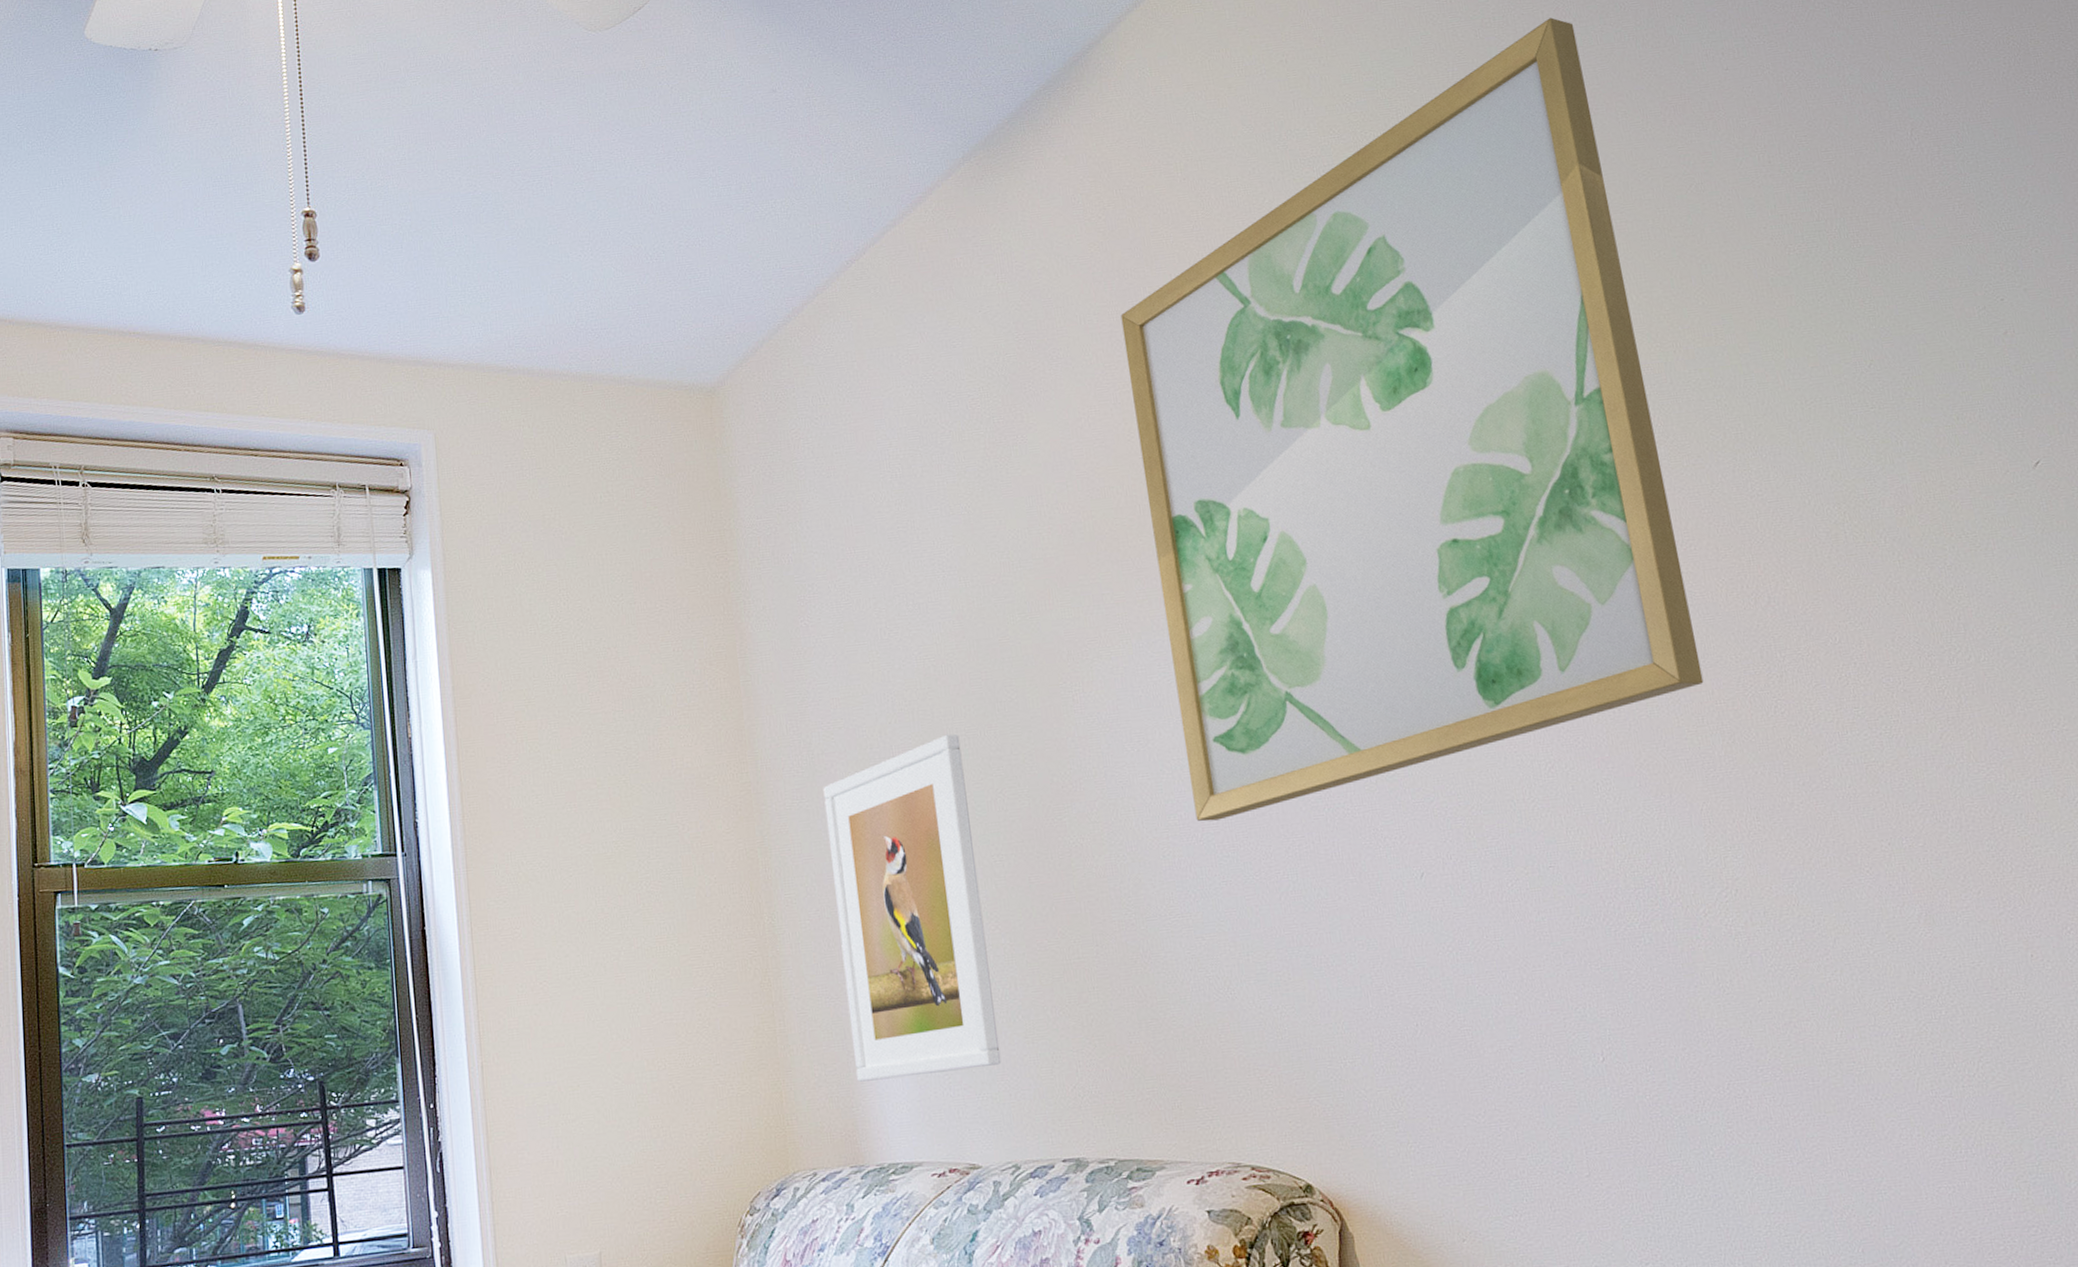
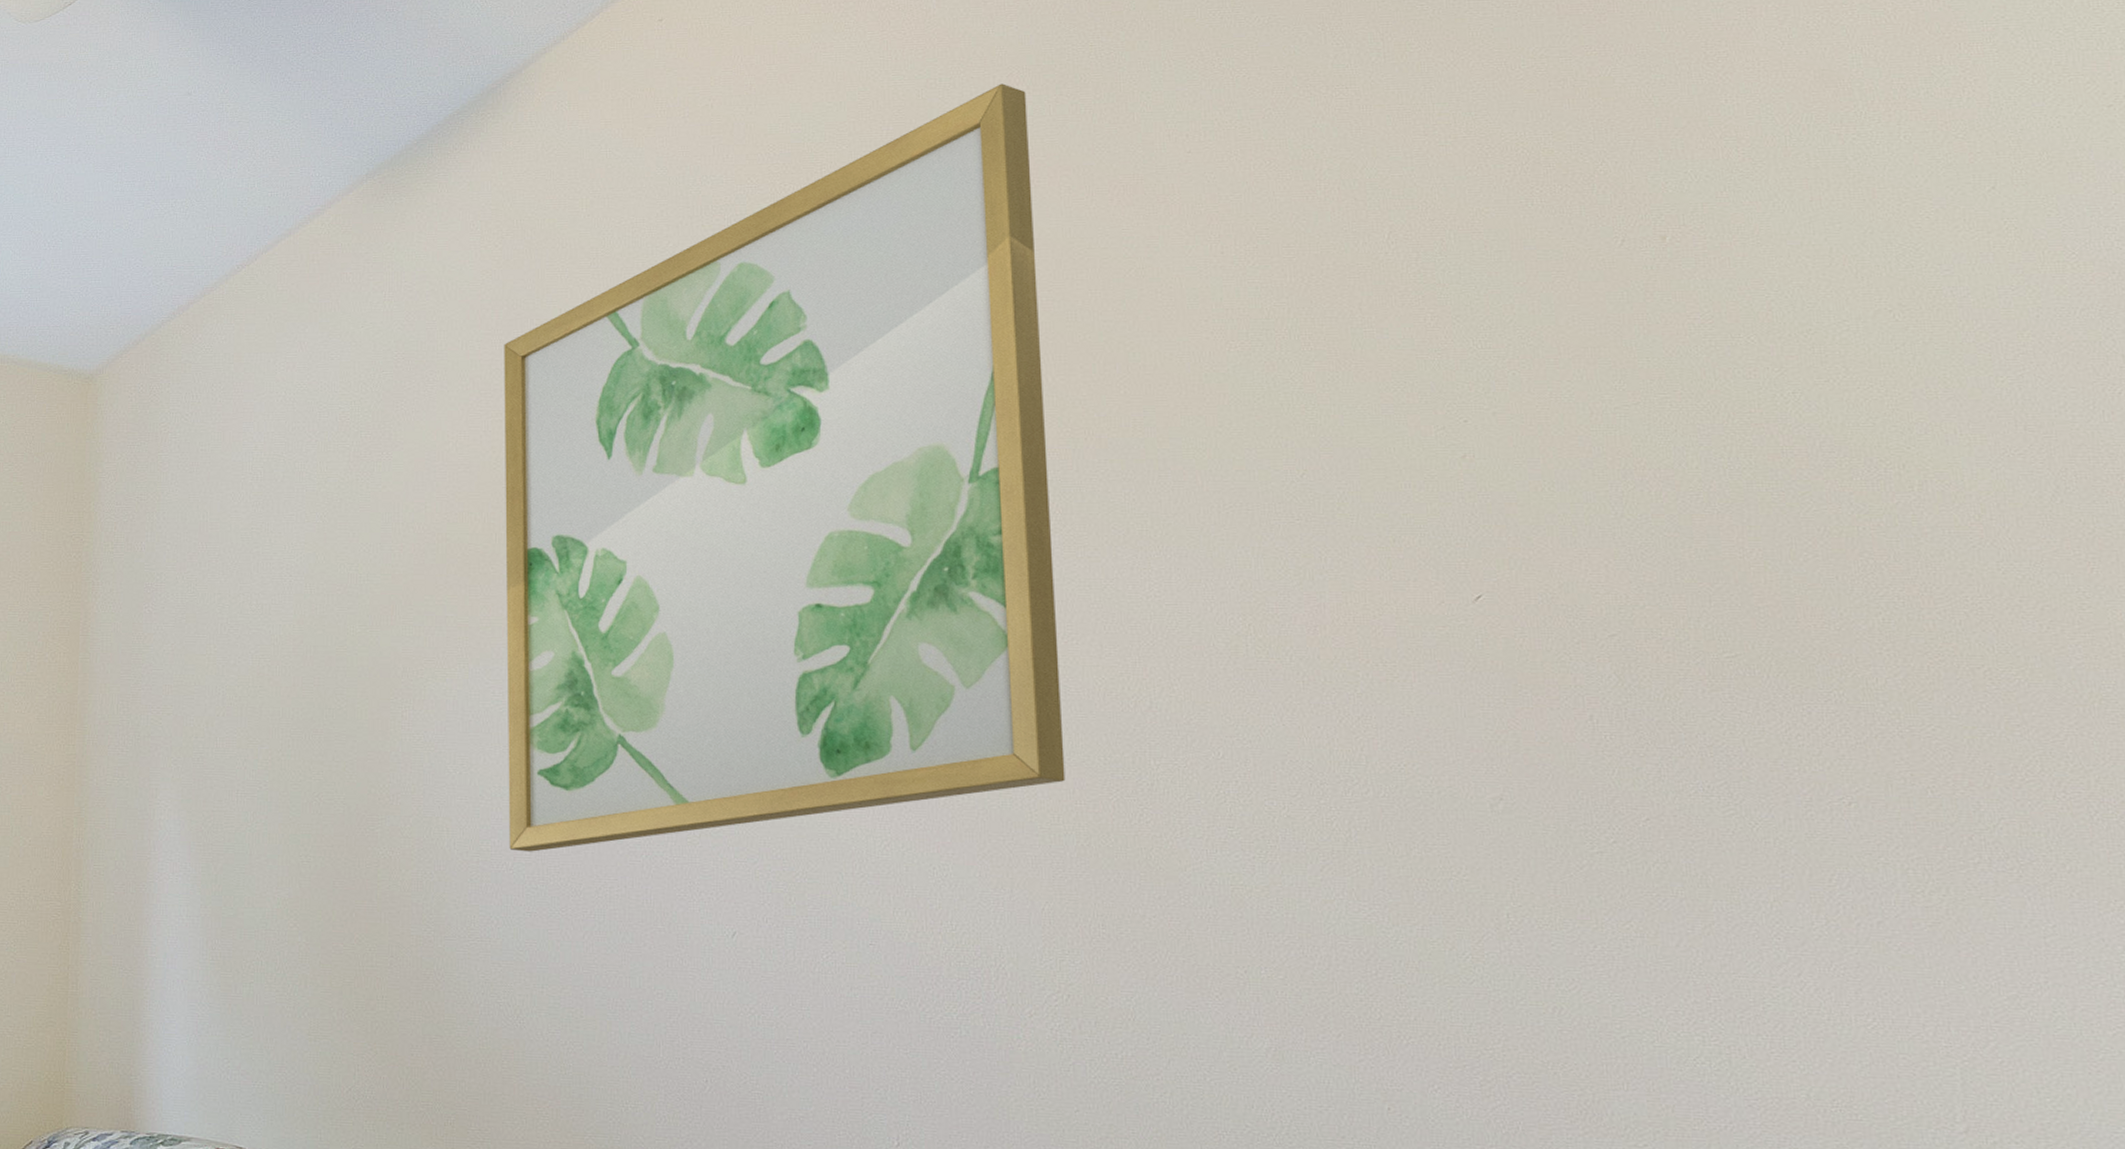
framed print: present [823,733,1002,1082] -> none [139,733,284,1057]

